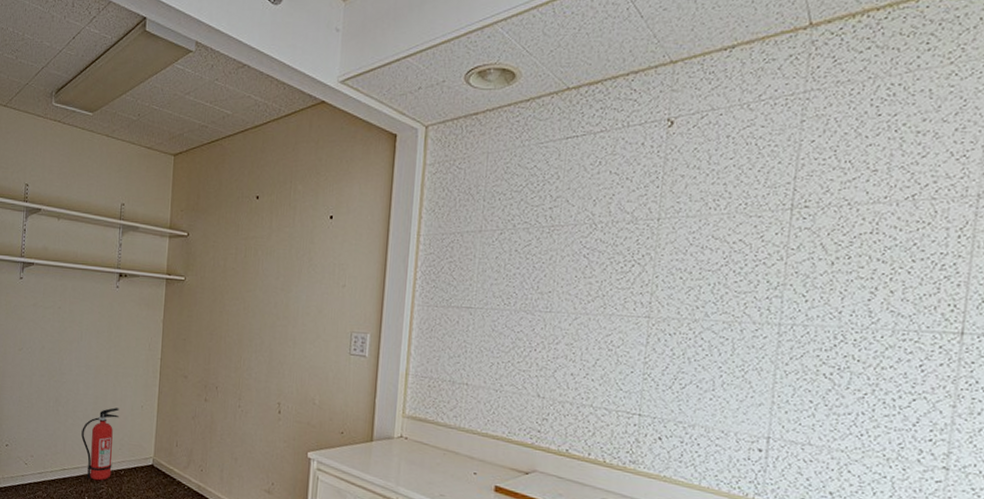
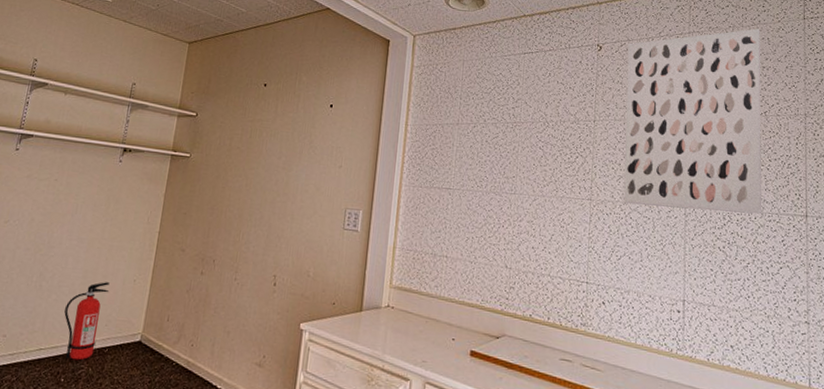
wall art: none [693,77,919,332] -> present [623,28,762,215]

